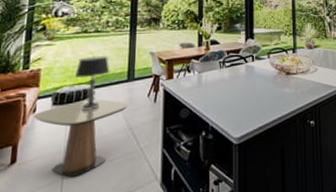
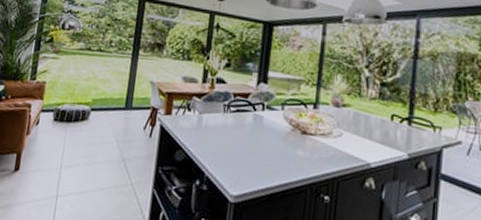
side table: present [34,99,129,177] -> none [37,121,124,197]
table lamp: present [75,56,110,109] -> none [76,76,109,132]

